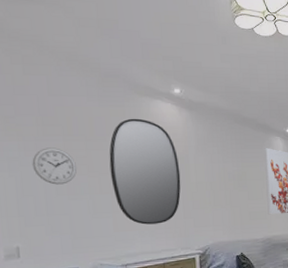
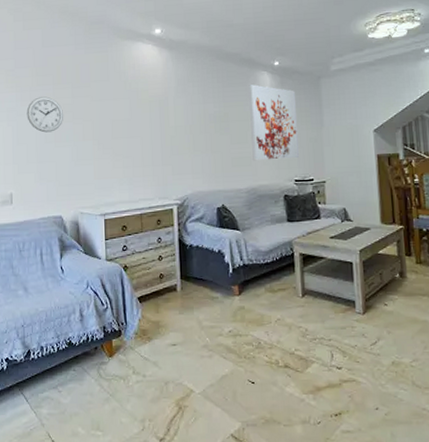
home mirror: present [109,118,181,225] -> none [92,62,160,172]

